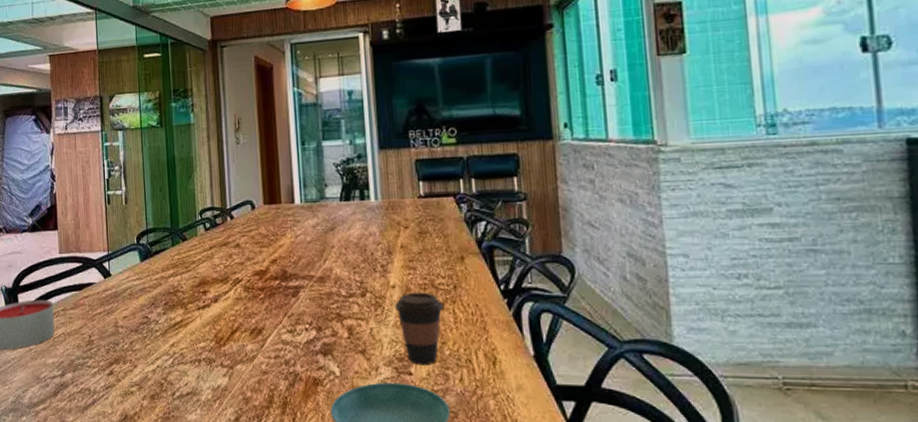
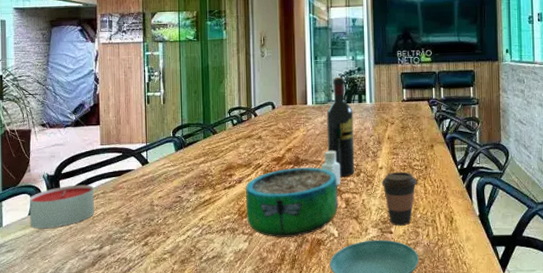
decorative bowl: none [223,284,338,373] -> present [246,167,338,237]
pepper shaker: none [314,262,341,309] -> present [320,150,341,186]
wine bottle: none [319,166,359,298] -> present [326,76,355,177]

